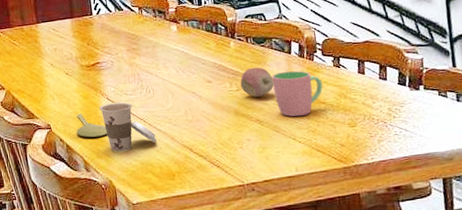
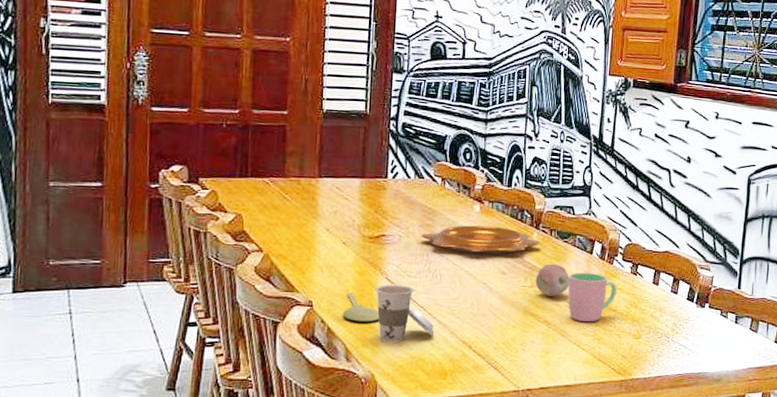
decorative bowl: none [129,41,239,69] -> present [421,225,541,255]

